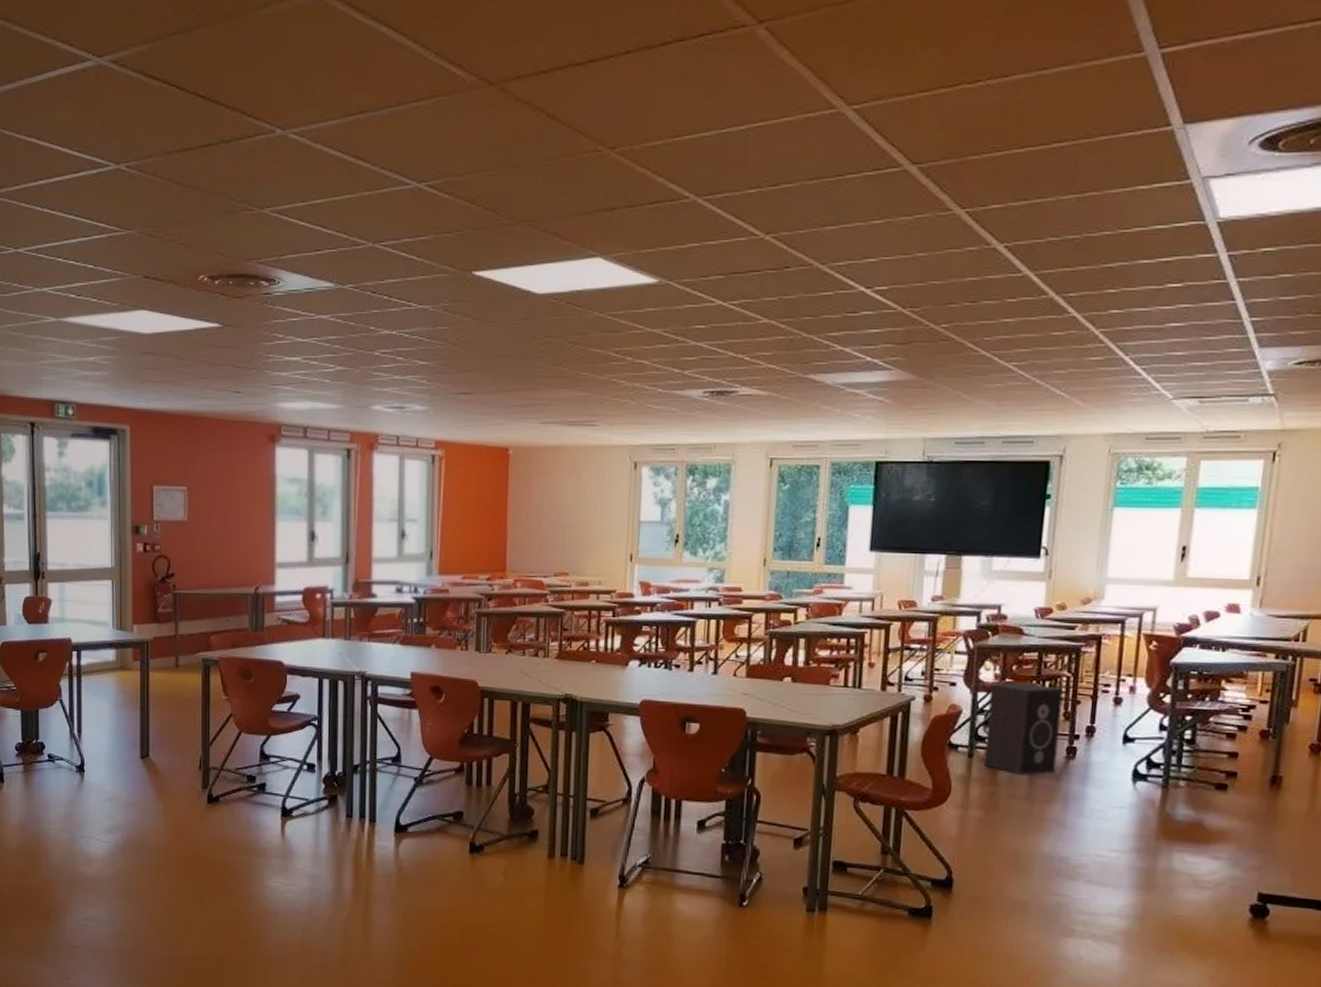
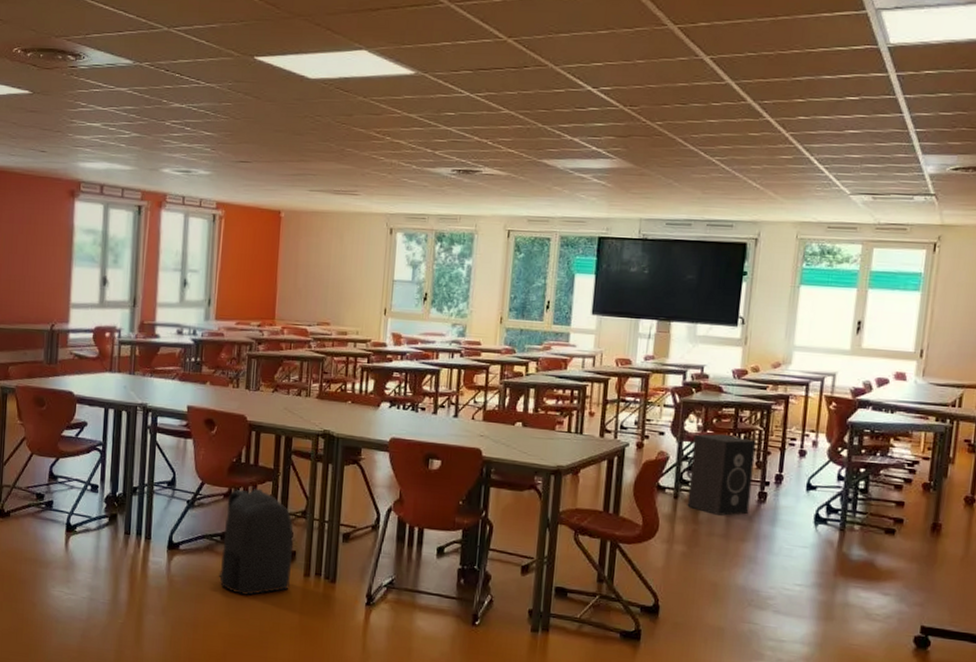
backpack: none [452,760,536,880] -> present [218,486,294,595]

